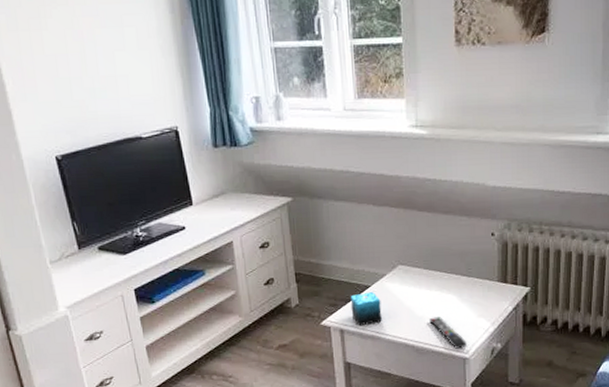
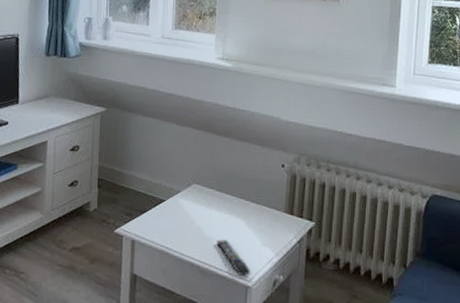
candle: present [350,291,382,326] -> none [144,205,173,239]

